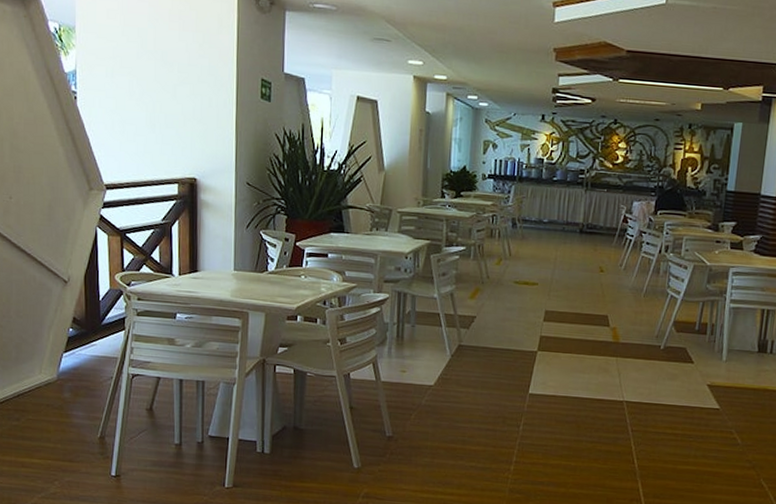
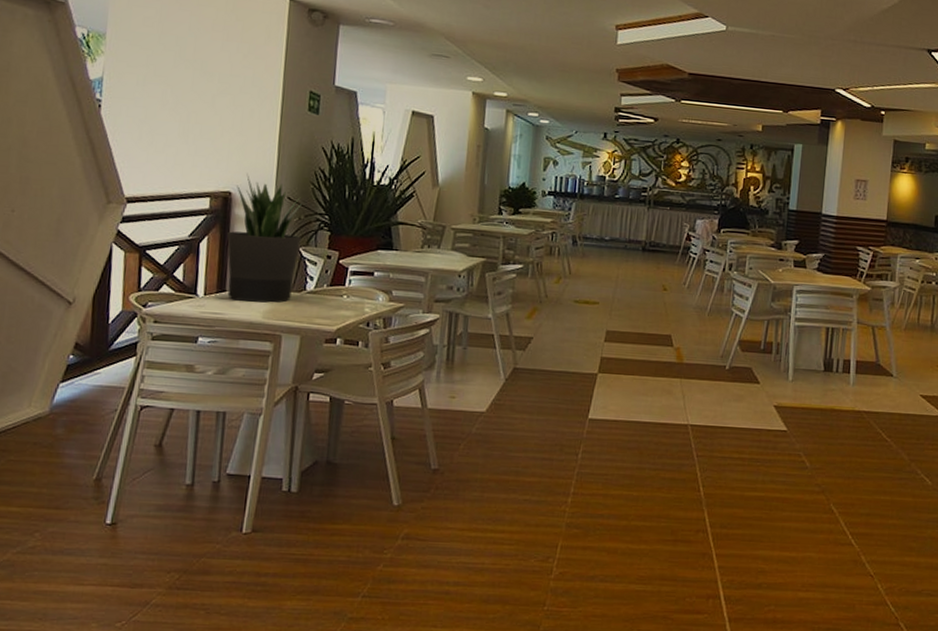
planter: none [194,160,261,283] -> present [226,173,302,303]

